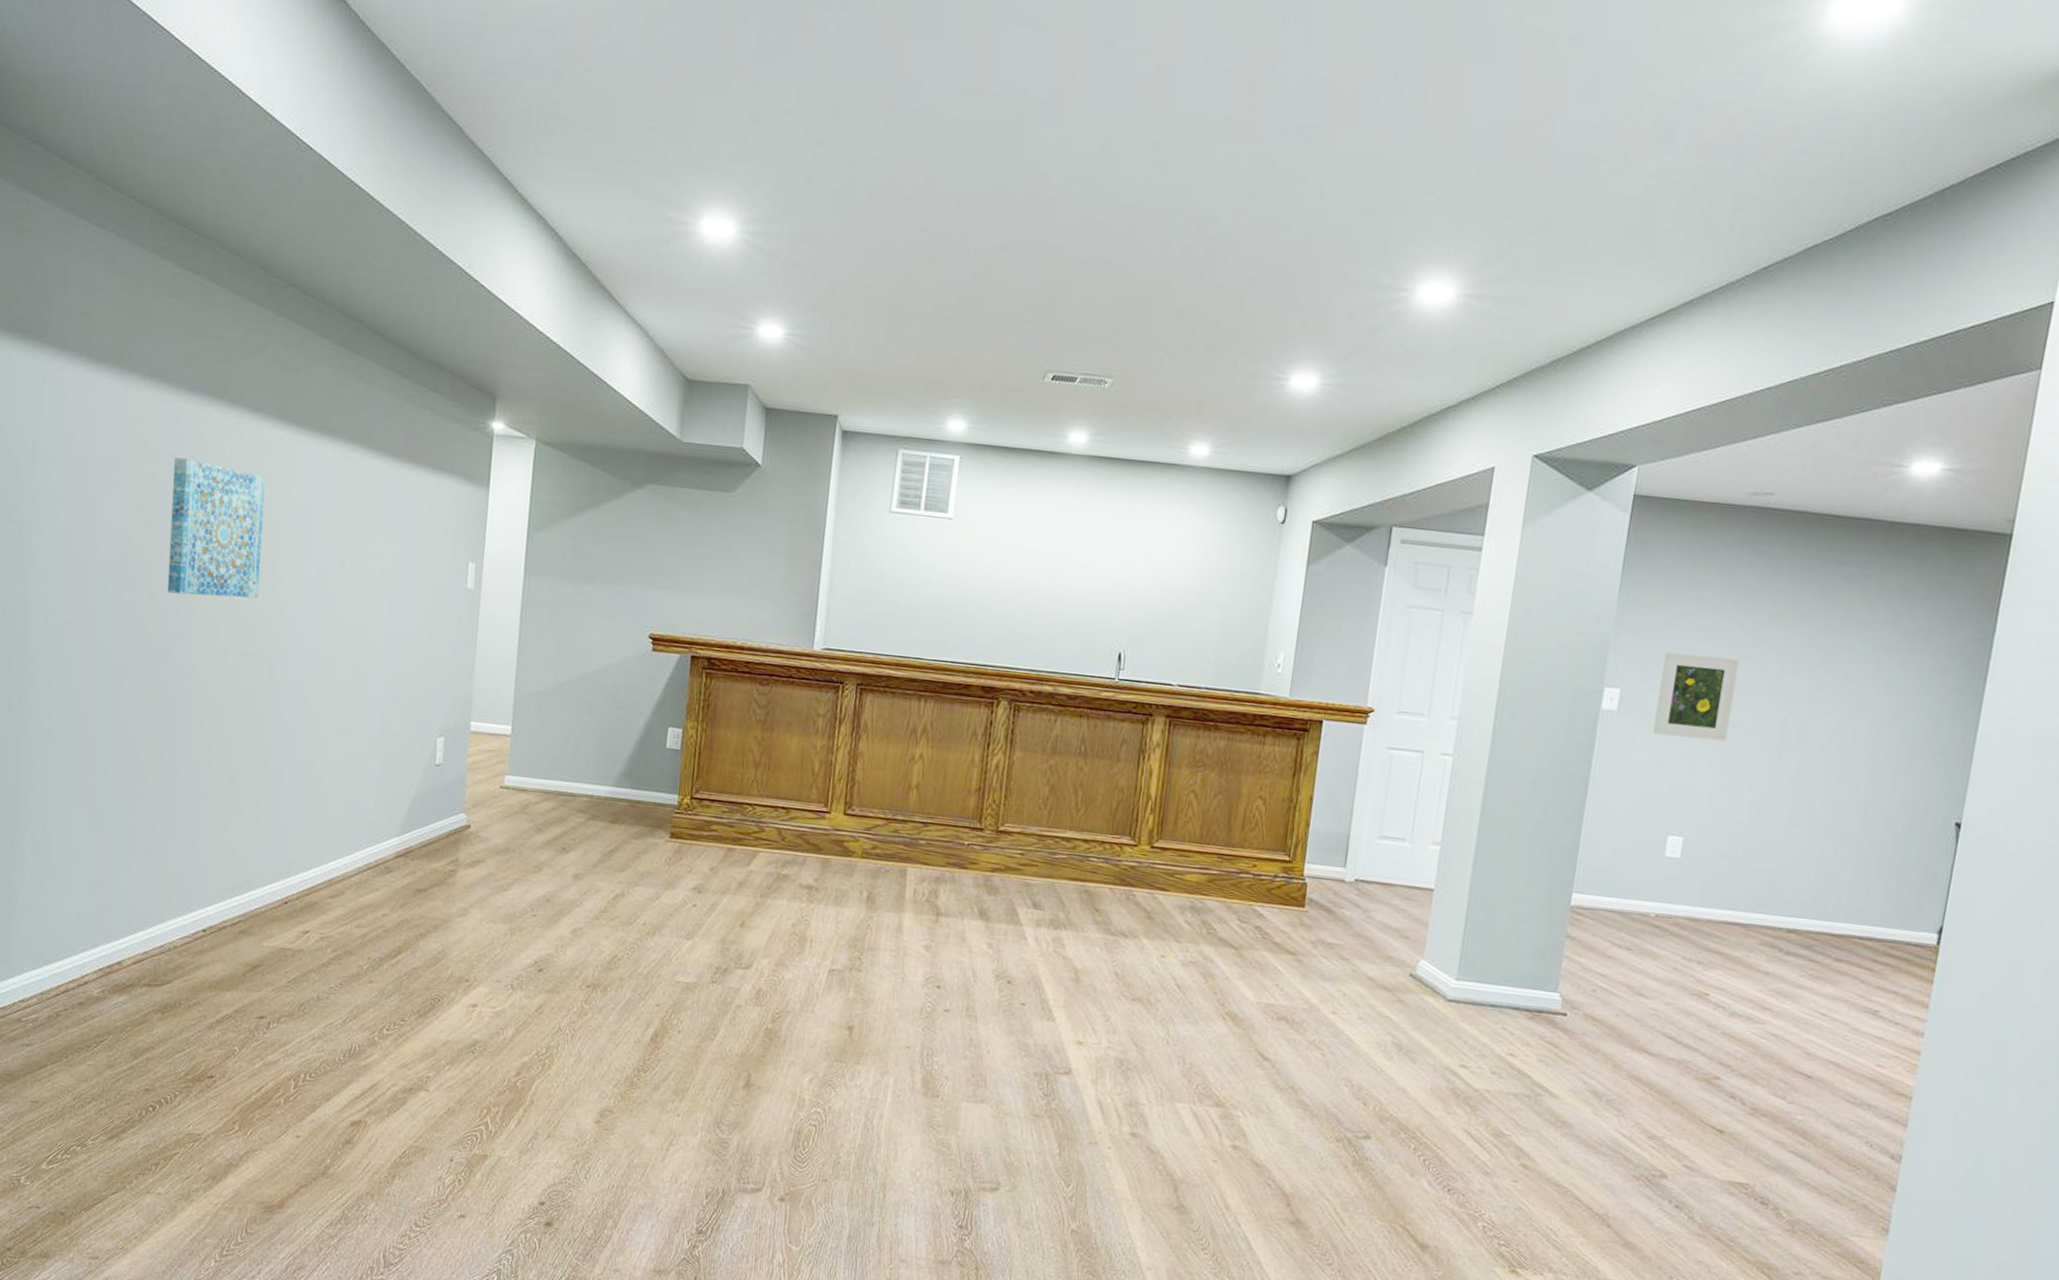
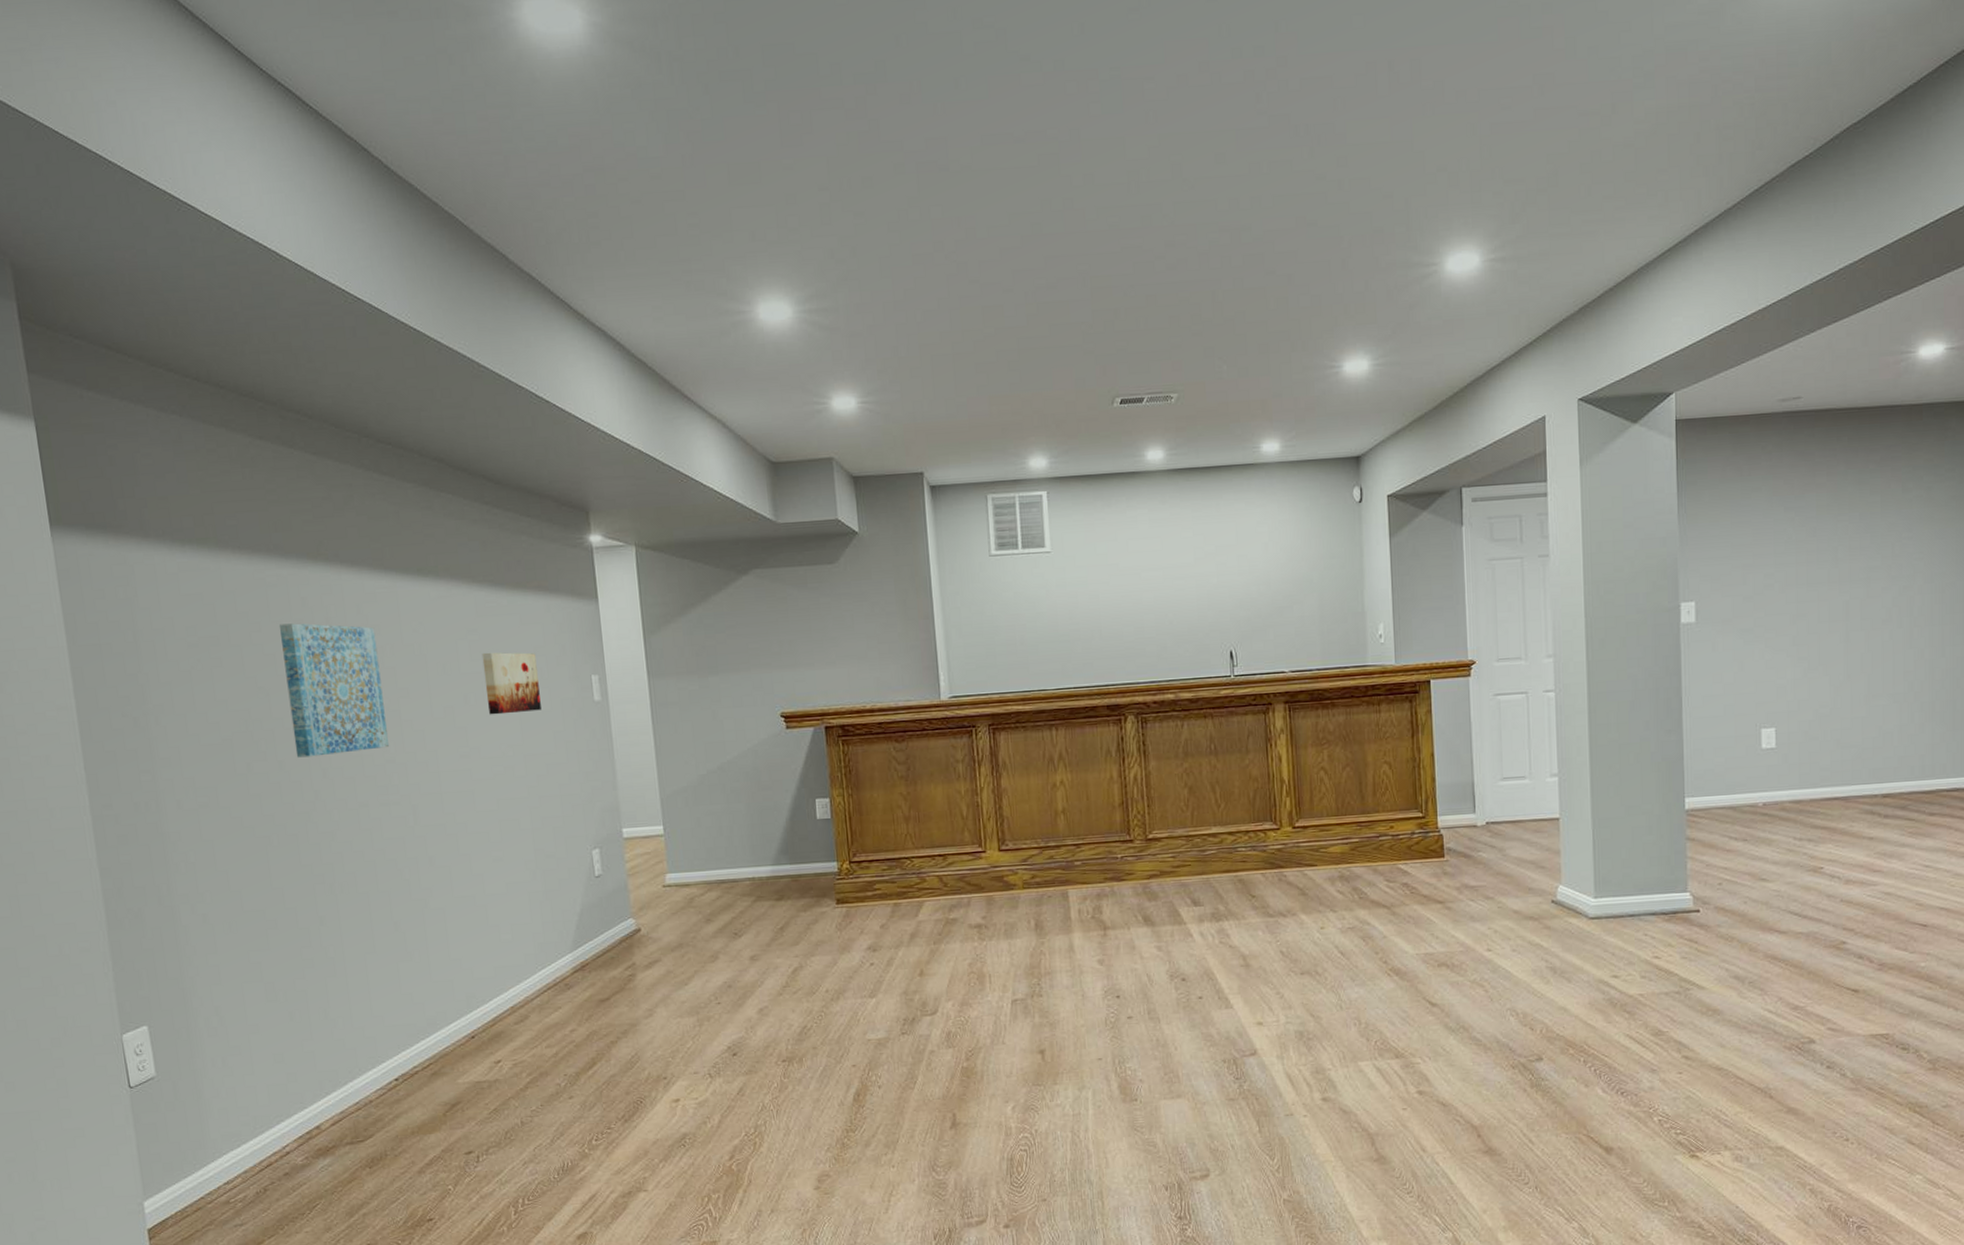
wall art: none [362,520,418,588] -> present [482,652,541,715]
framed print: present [1653,651,1739,741] -> none [1730,555,1798,637]

